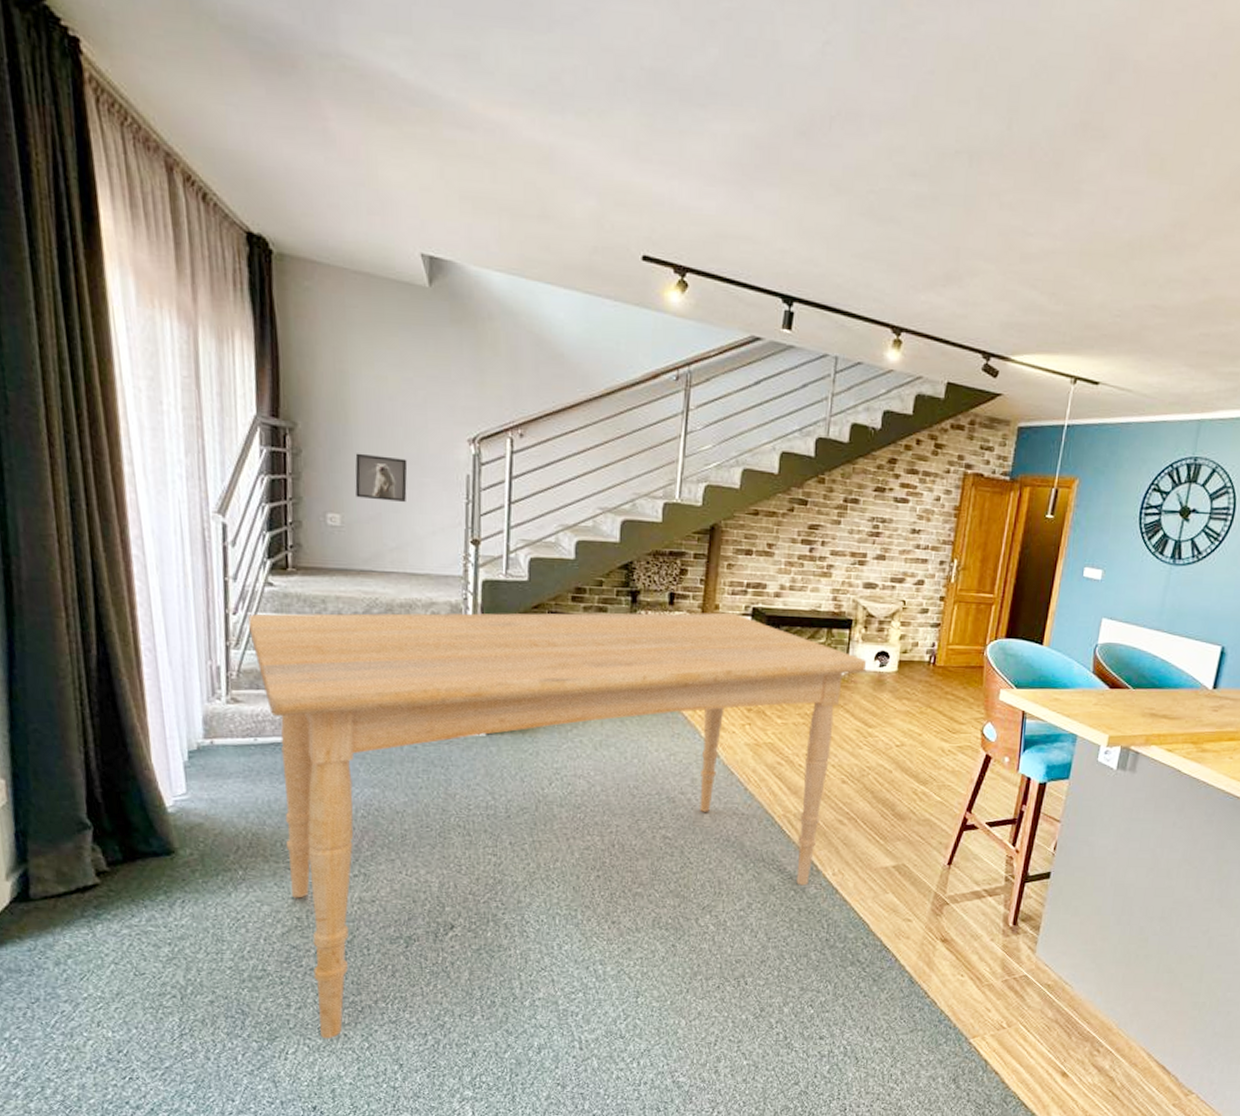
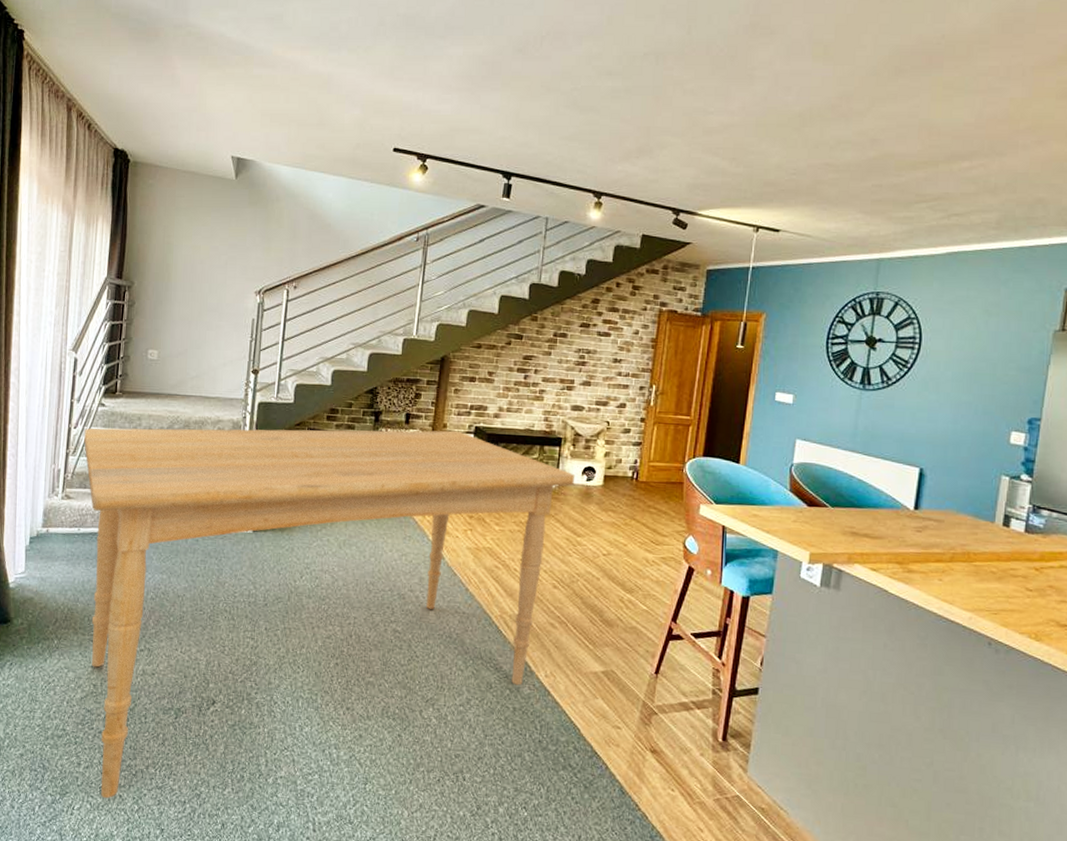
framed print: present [355,453,408,502] -> none [170,304,210,340]

